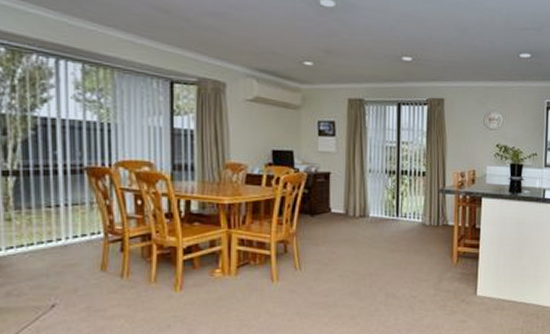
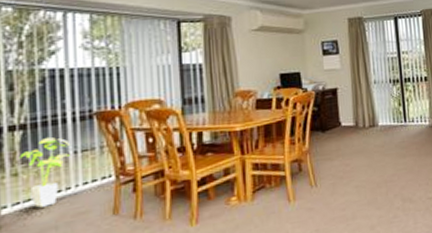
house plant: none [12,187,61,254] -> present [19,137,70,208]

